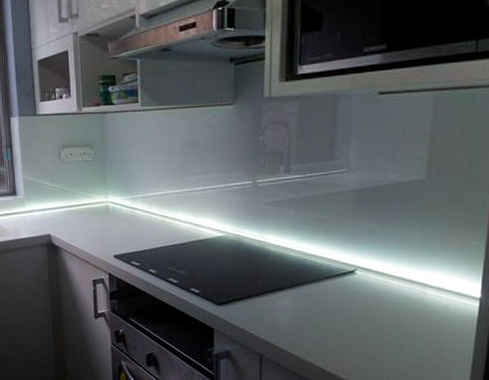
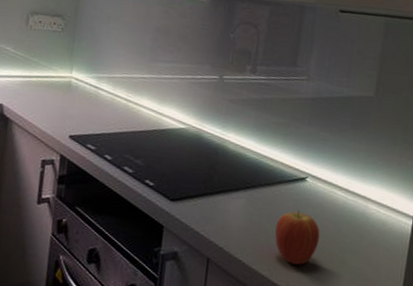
fruit: none [326,303,375,354] -> present [274,210,320,265]

